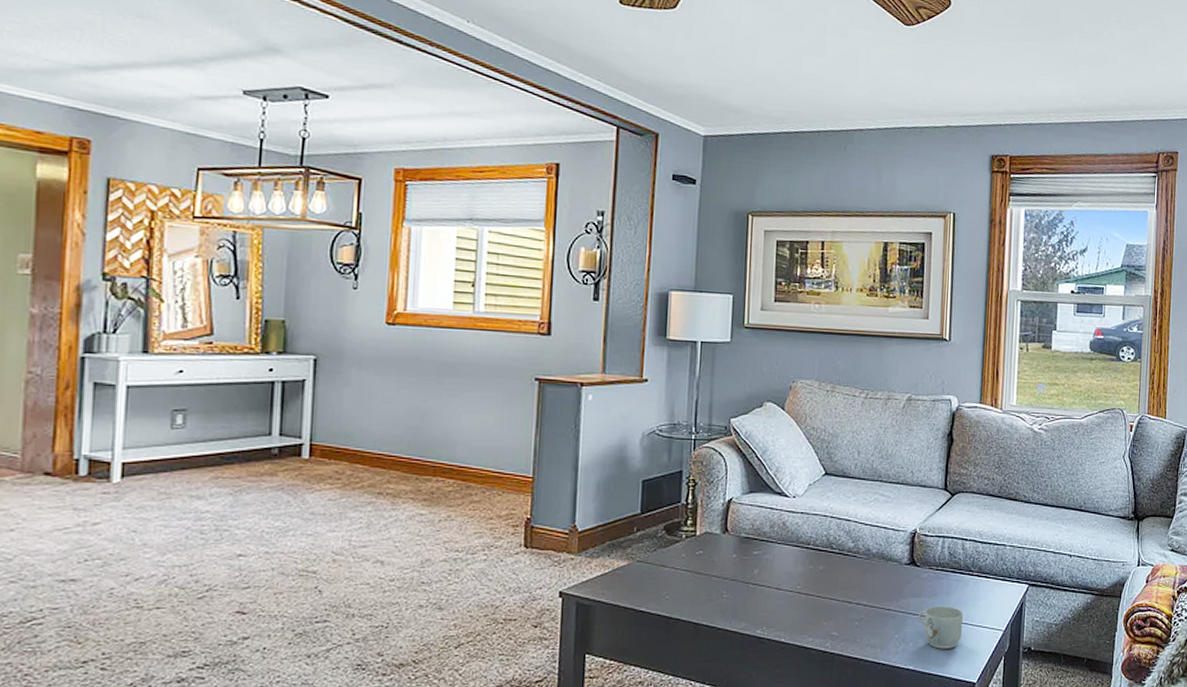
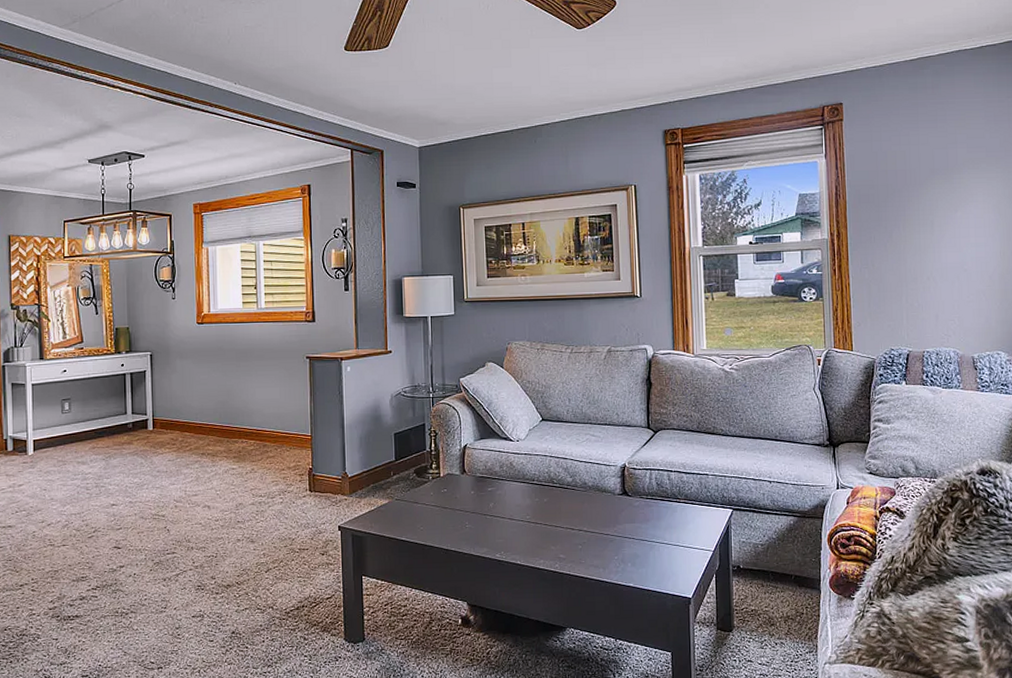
mug: present [918,606,964,649] -> none [633,530,675,568]

